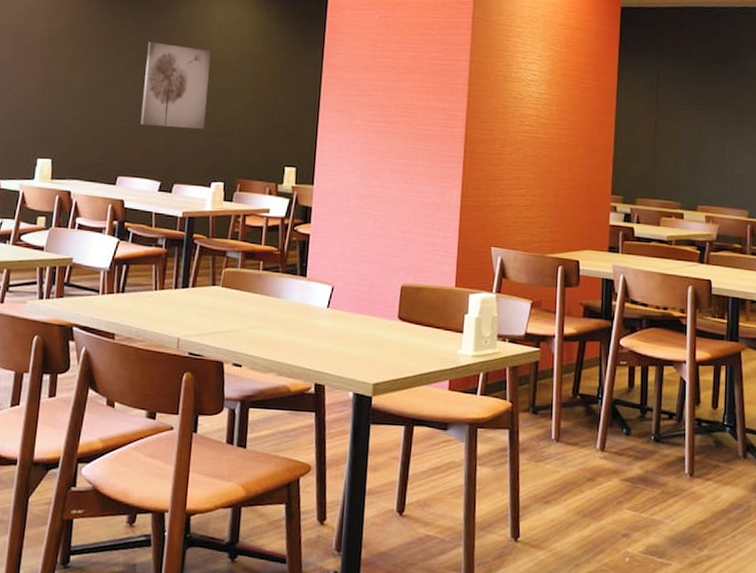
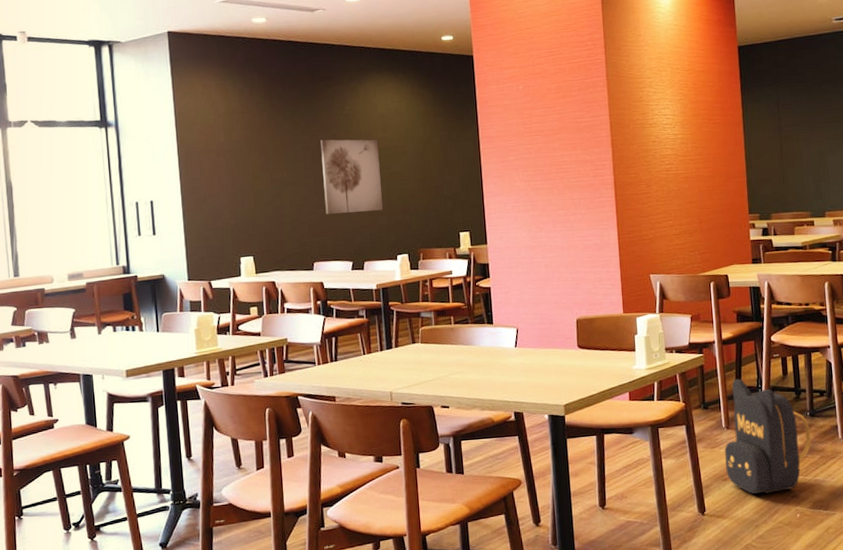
backpack: none [549,383,653,527] -> present [725,378,811,494]

